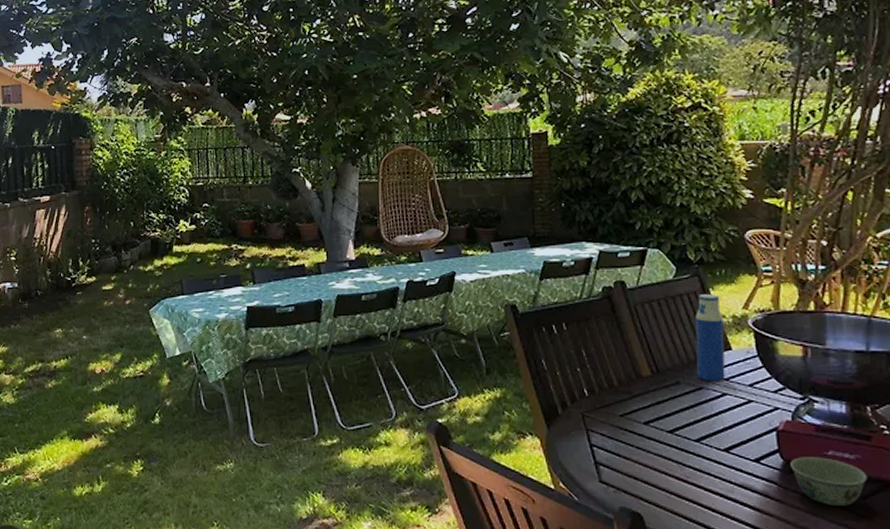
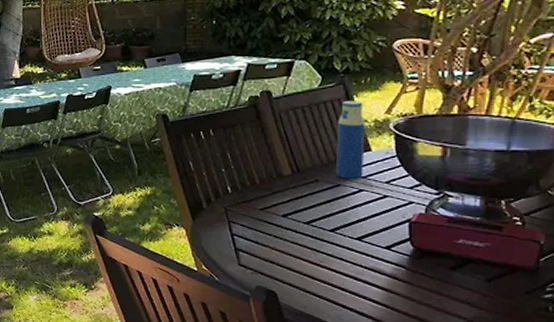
bowl: present [790,457,868,506] -> none [420,245,495,287]

